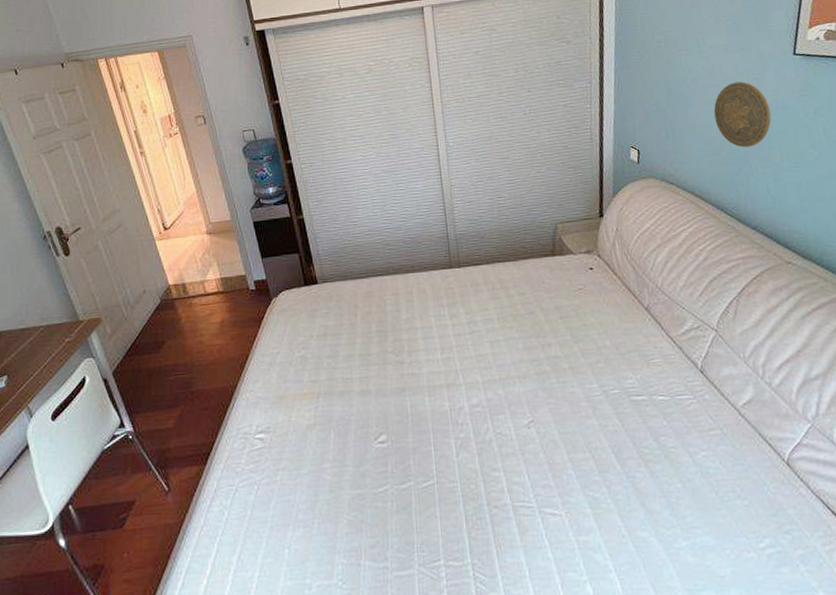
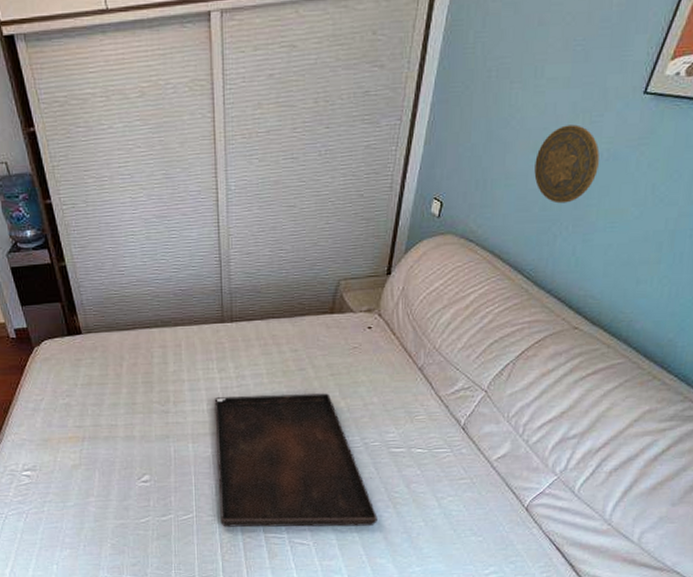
serving tray: none [448,337,631,496] -> present [214,393,377,527]

